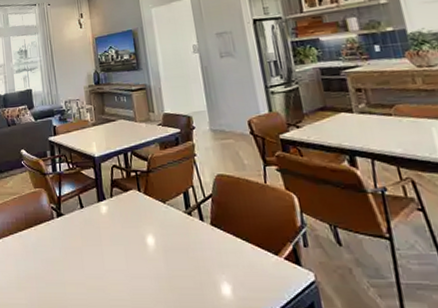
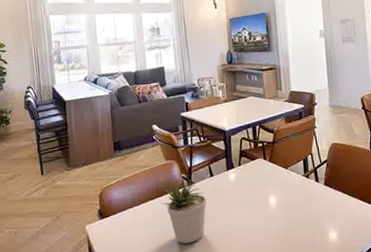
potted plant: none [31,212,78,284] -> present [162,181,207,244]

